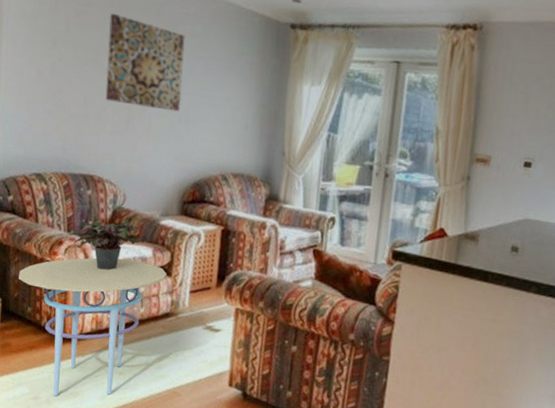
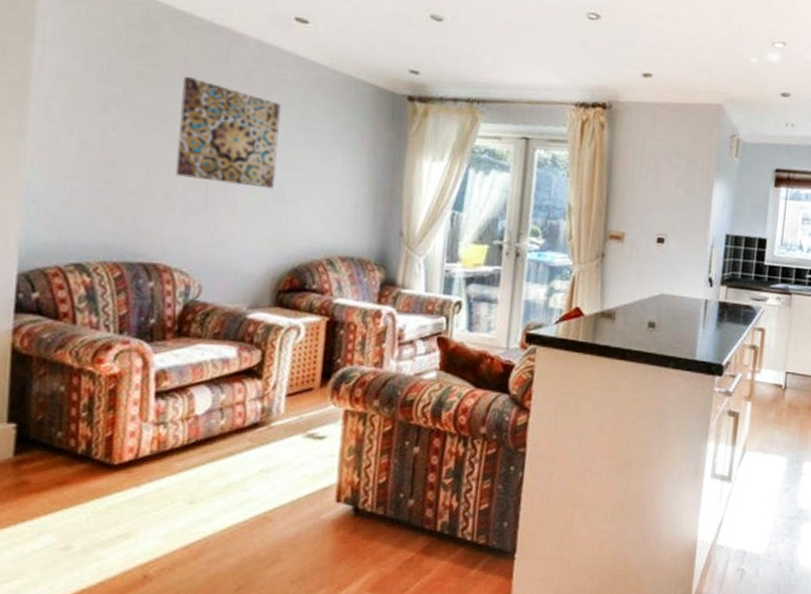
side table: present [19,257,167,396] -> none [45,362,256,542]
potted plant: present [66,220,143,271] -> none [117,316,225,378]

